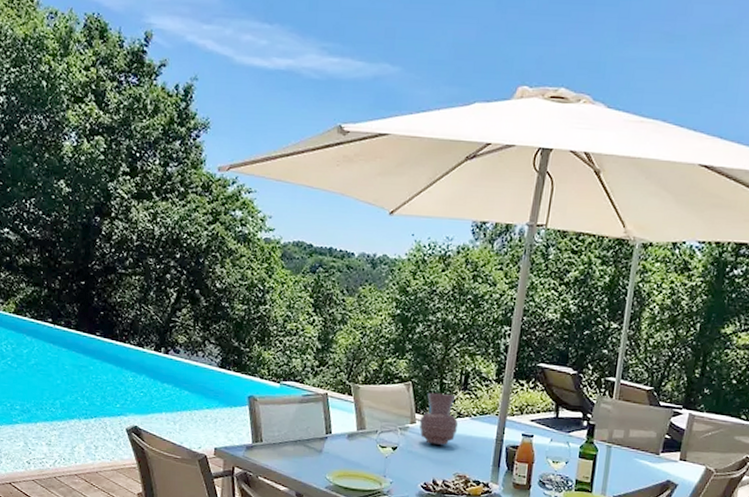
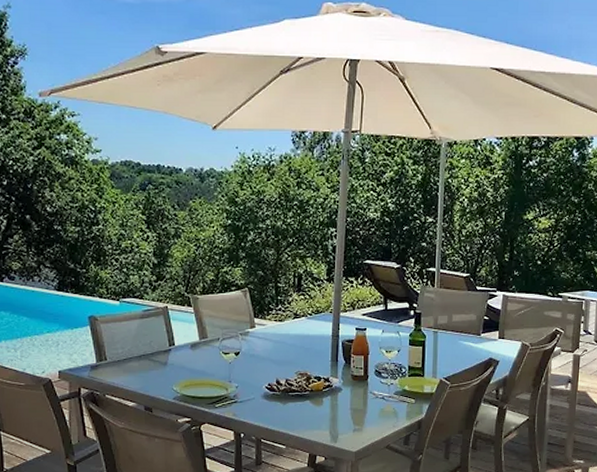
vase: present [418,392,459,445] -> none [258,296,296,346]

